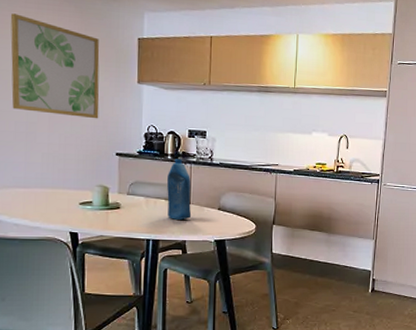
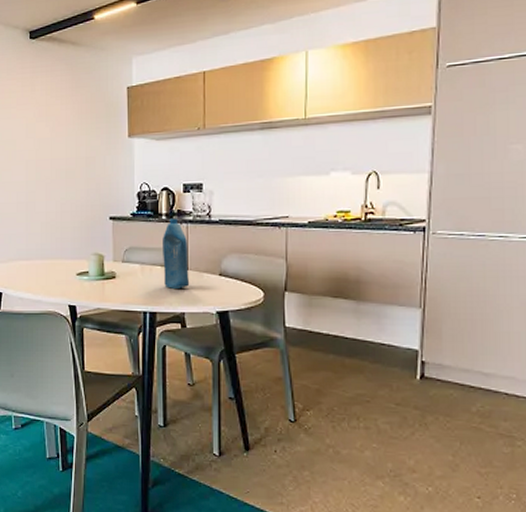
wall art: present [10,13,100,119] -> none [9,81,92,182]

